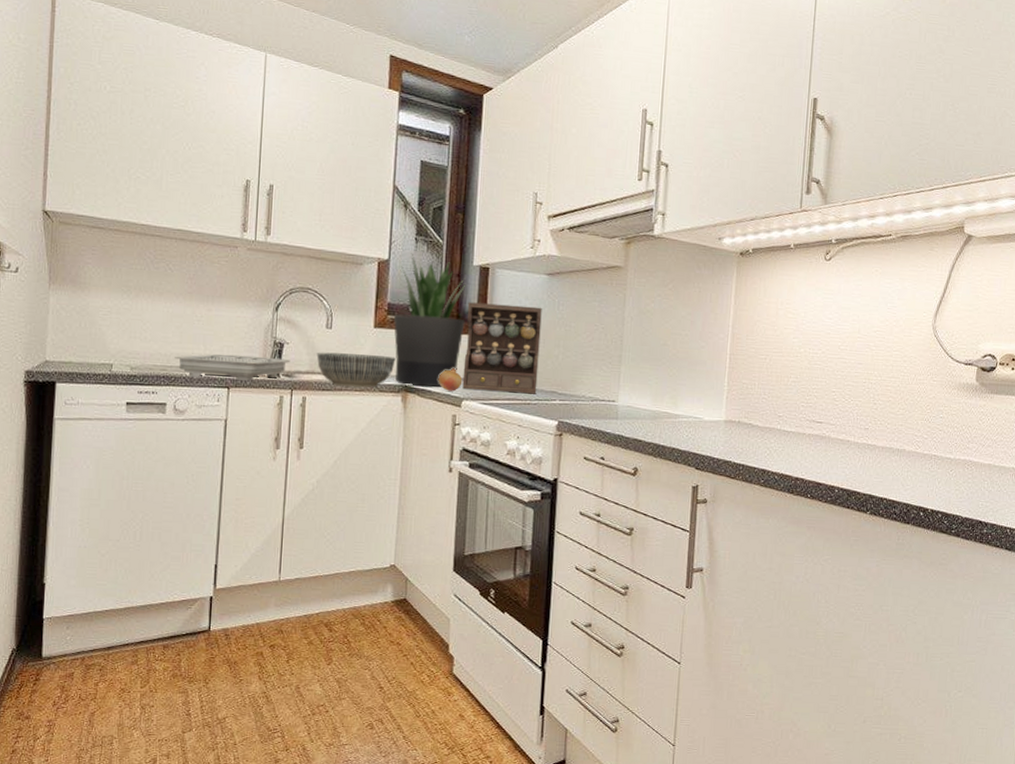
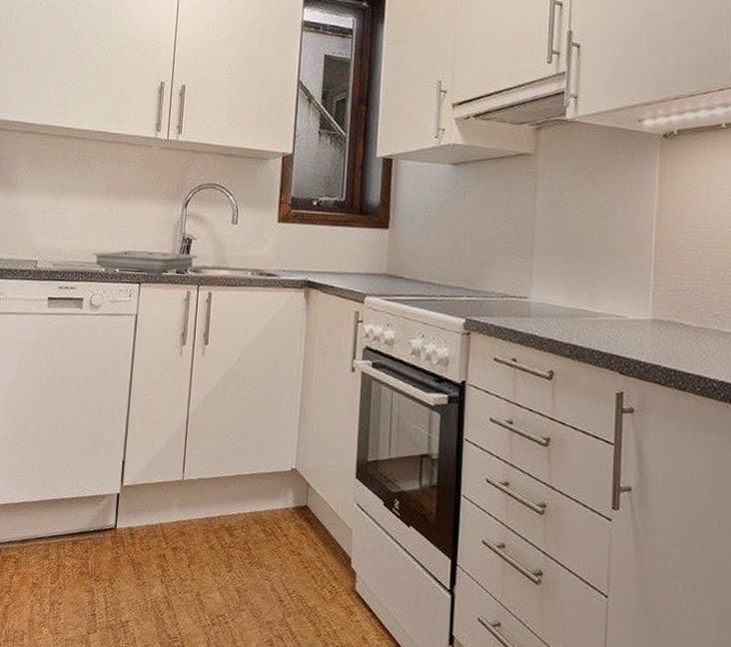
bowl: present [316,352,396,388] -> none [222,247,299,284]
planter: present [393,253,466,387] -> none [297,147,369,283]
fruit: present [438,367,463,391] -> none [340,262,366,287]
spice rack: present [462,302,542,394] -> none [365,194,448,290]

